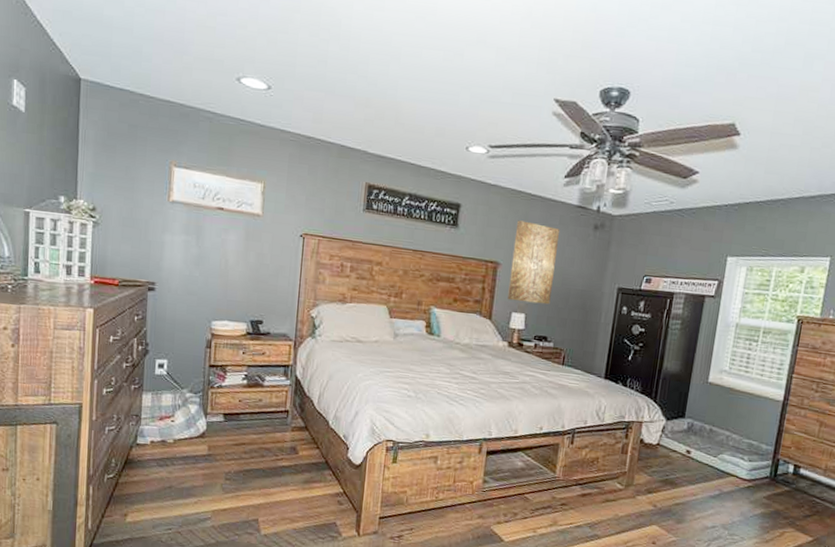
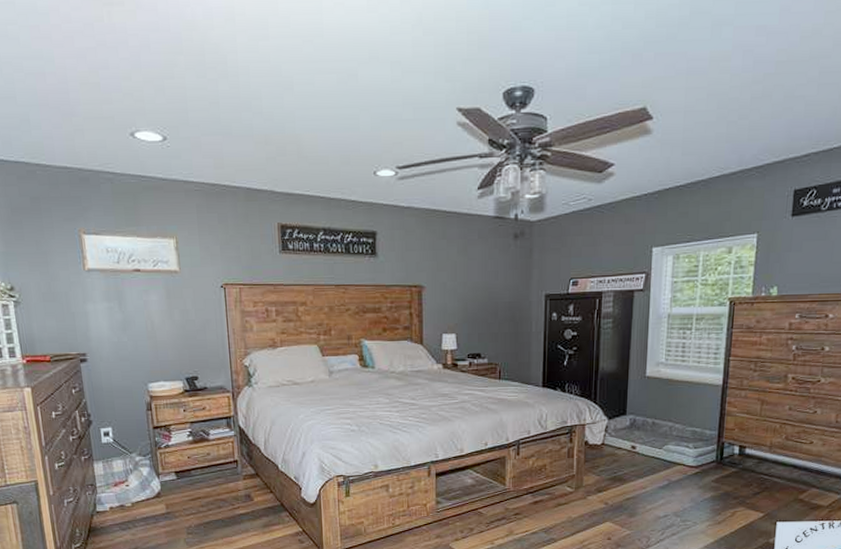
wall art: present [507,220,561,305] -> none [435,240,480,322]

